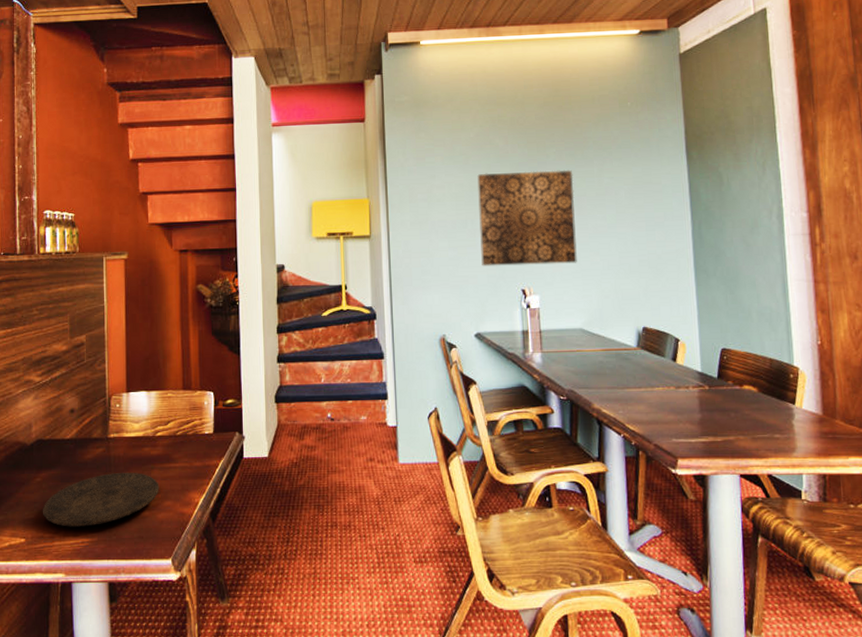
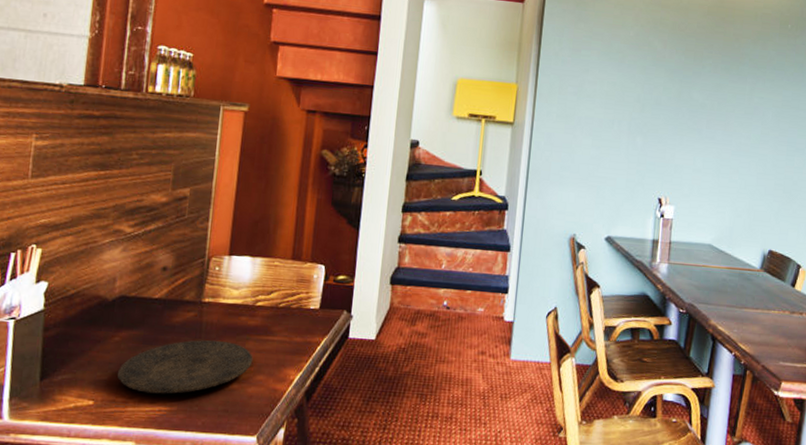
wall art: present [477,169,577,266] -> none [622,75,726,179]

